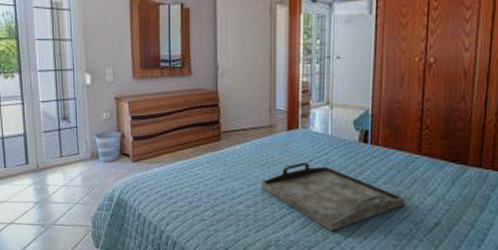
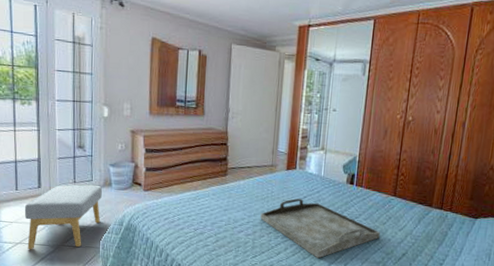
footstool: none [13,158,90,230] -> present [24,184,102,250]

